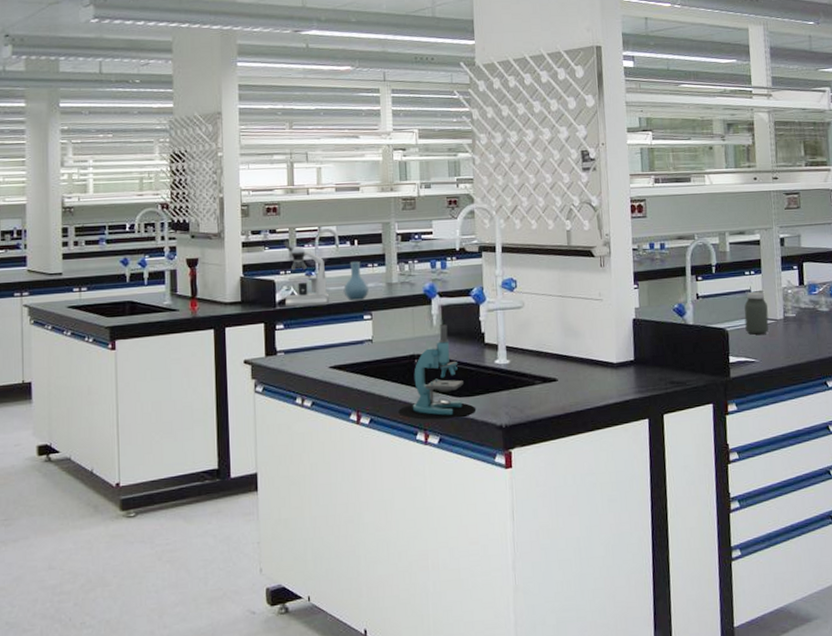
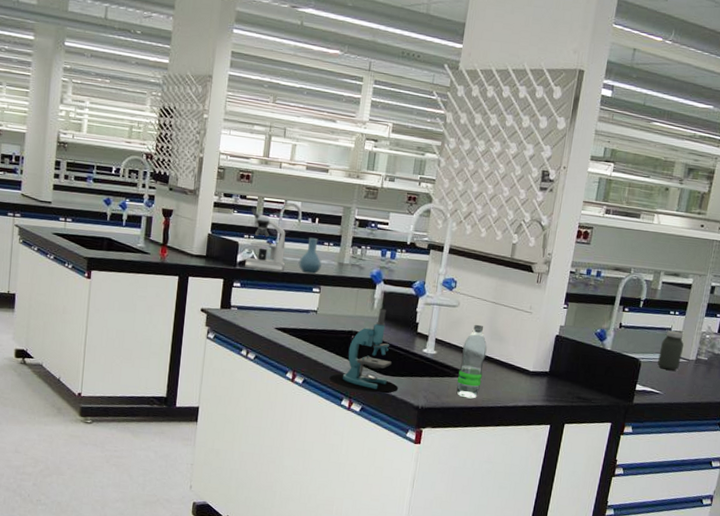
bottle: none [537,322,565,406] -> present [456,324,487,399]

